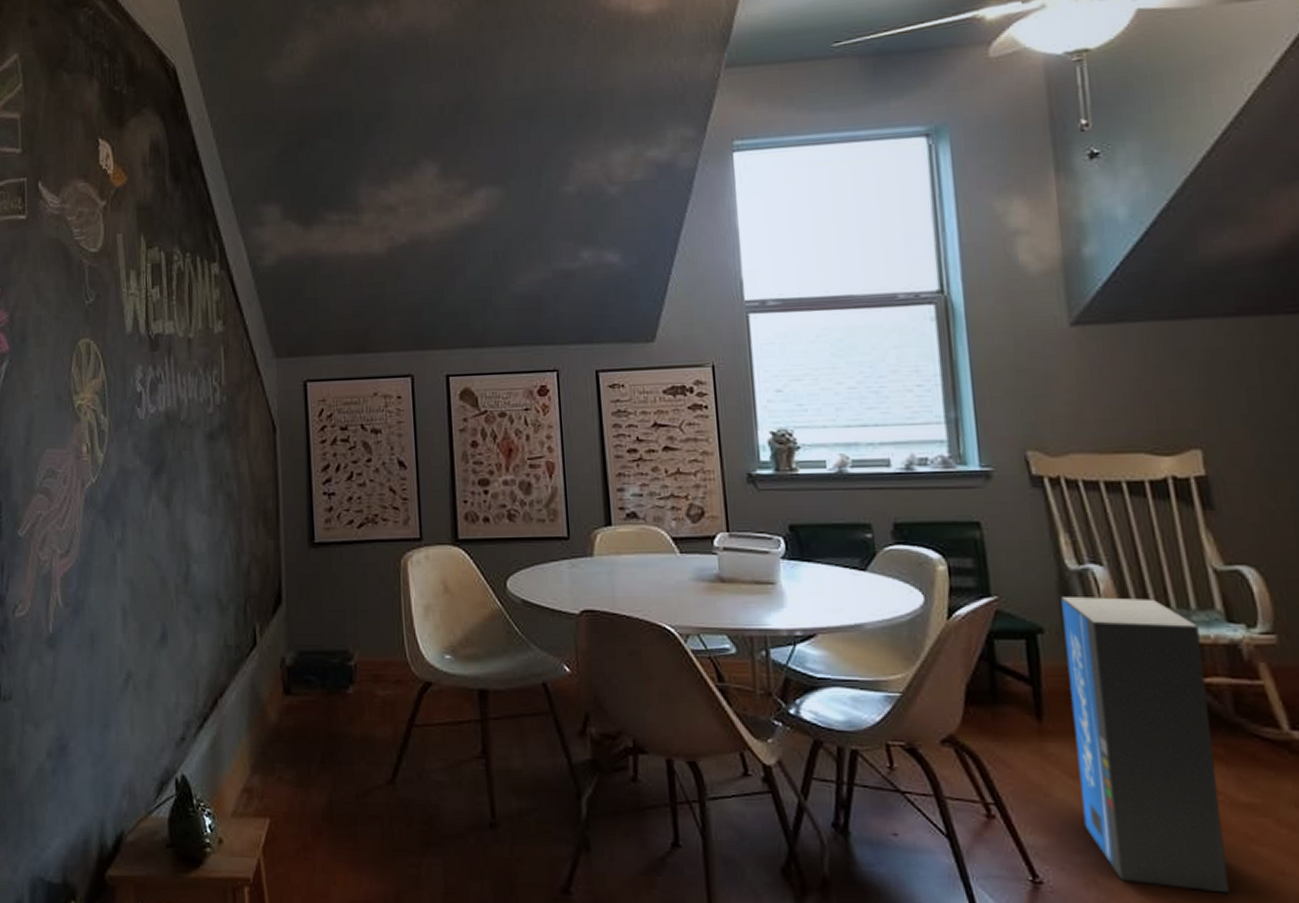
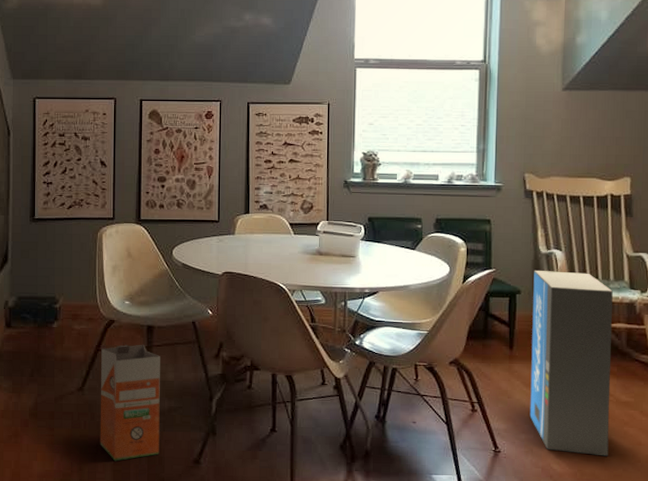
waste bin: none [416,714,510,889] -> present [100,342,160,462]

